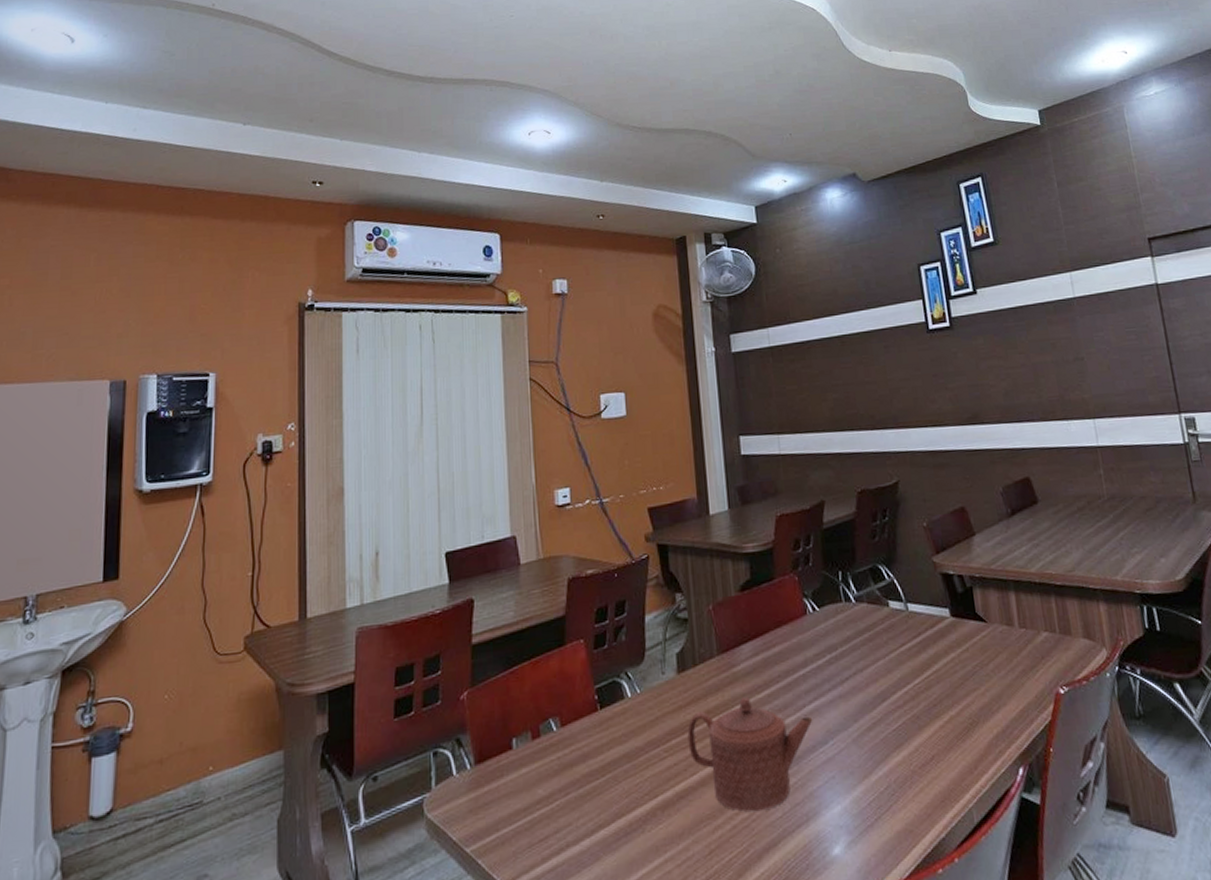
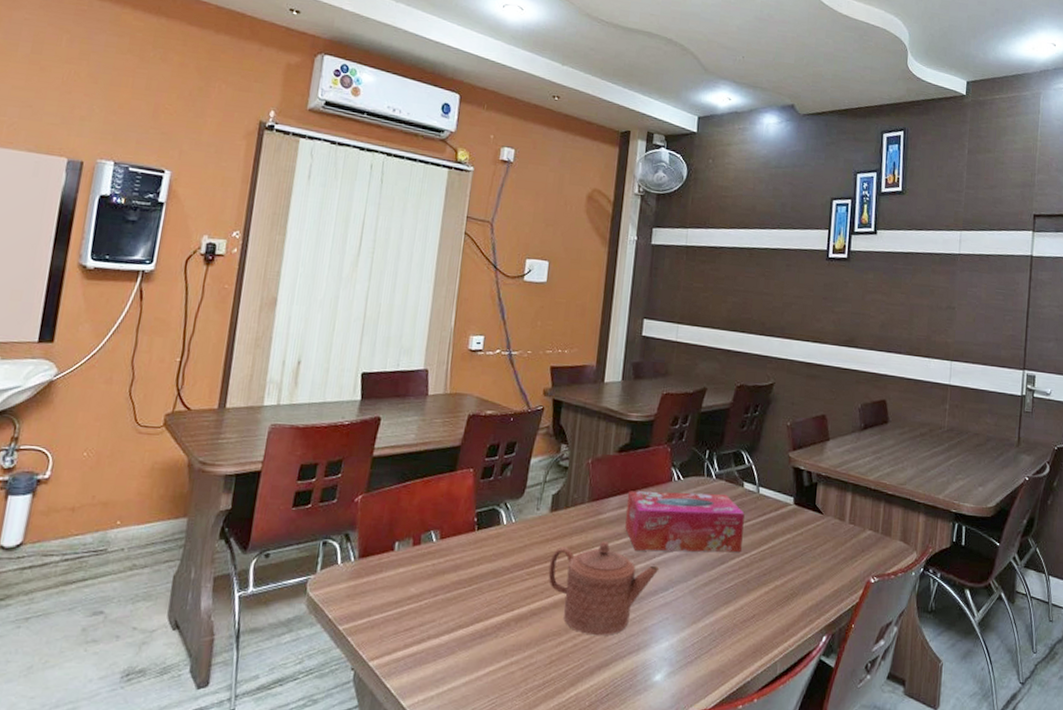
tissue box: none [761,618,902,702] -> present [625,490,745,553]

